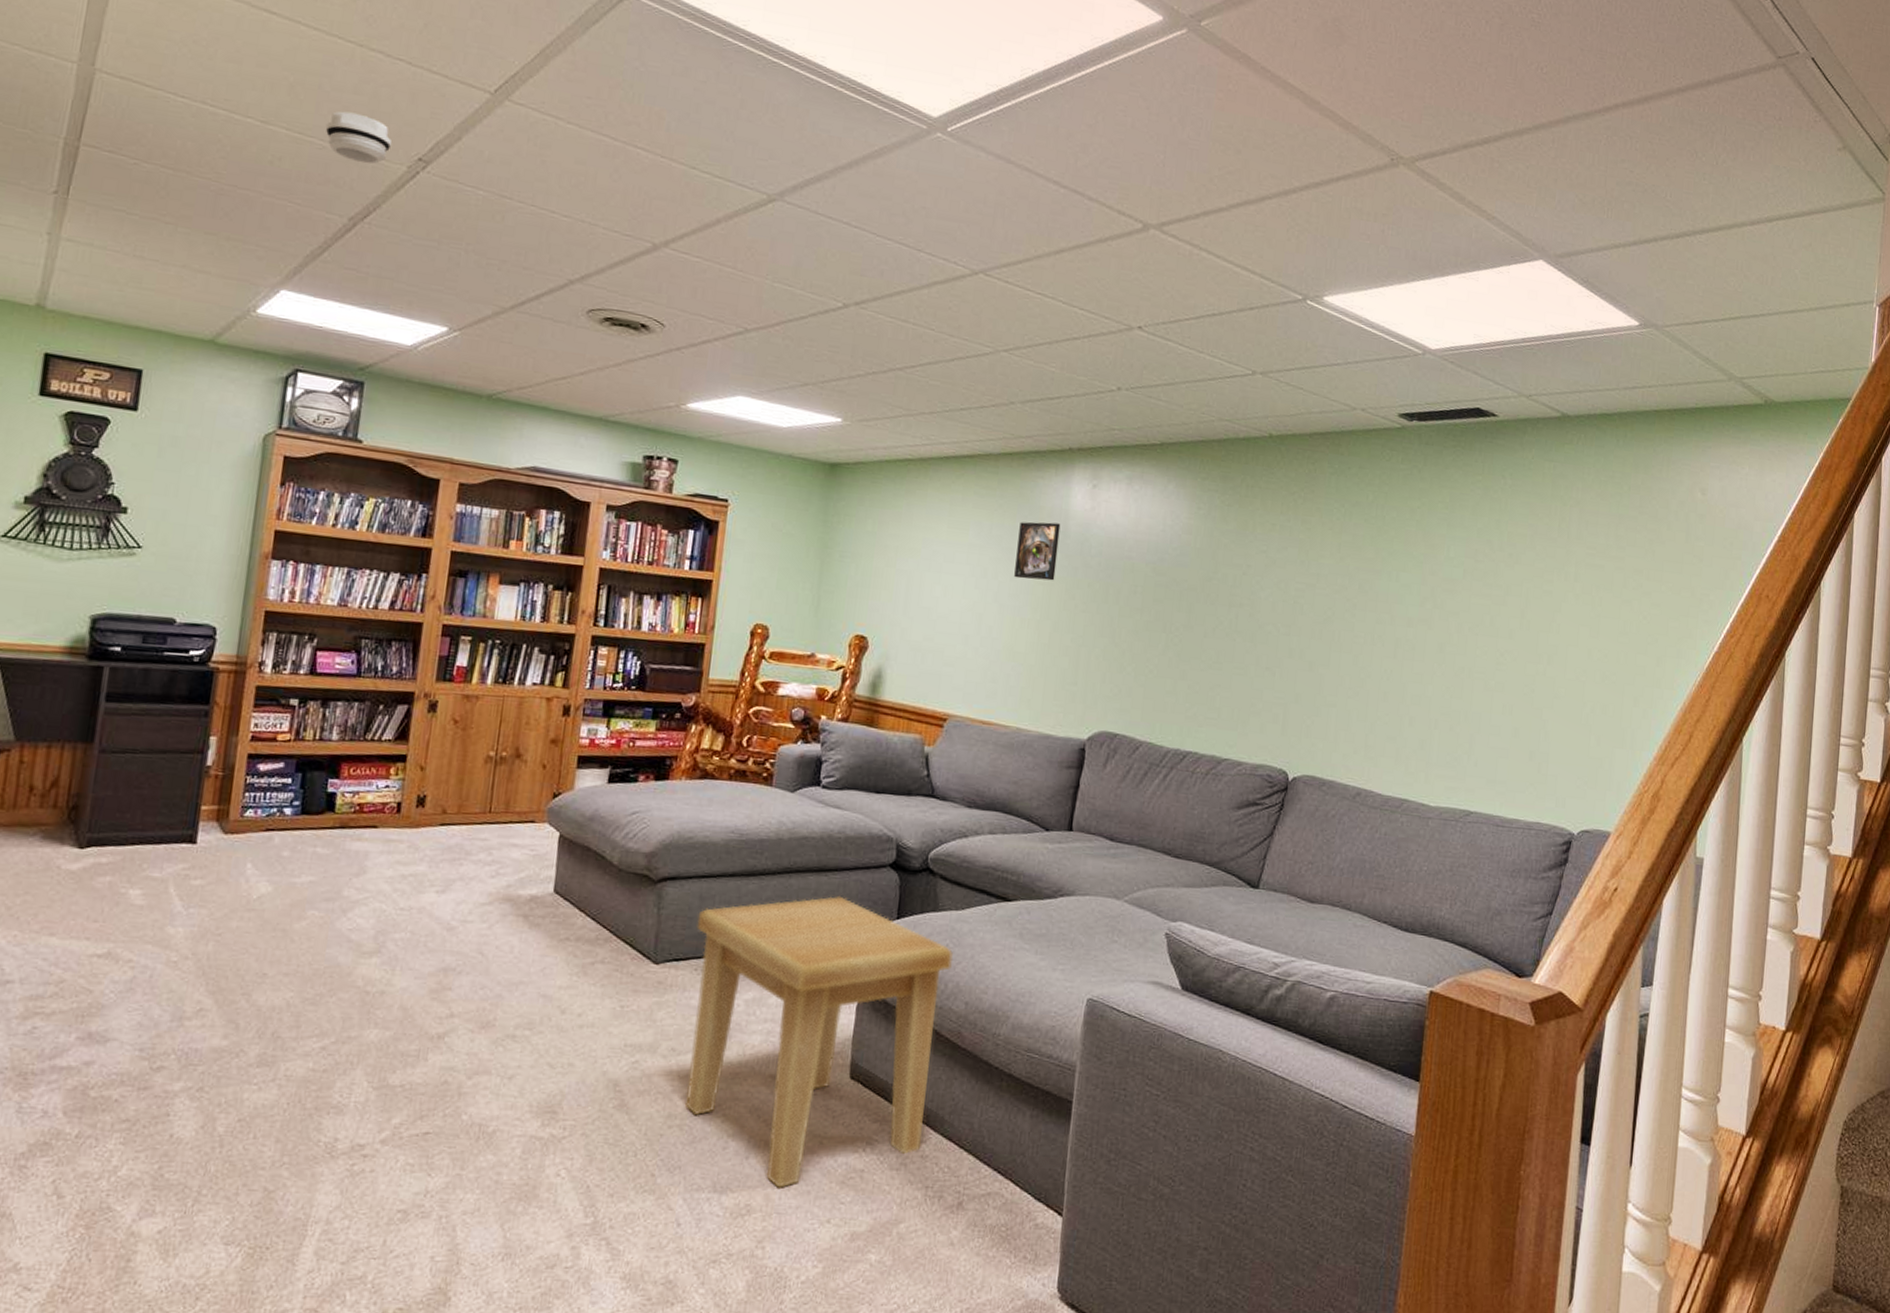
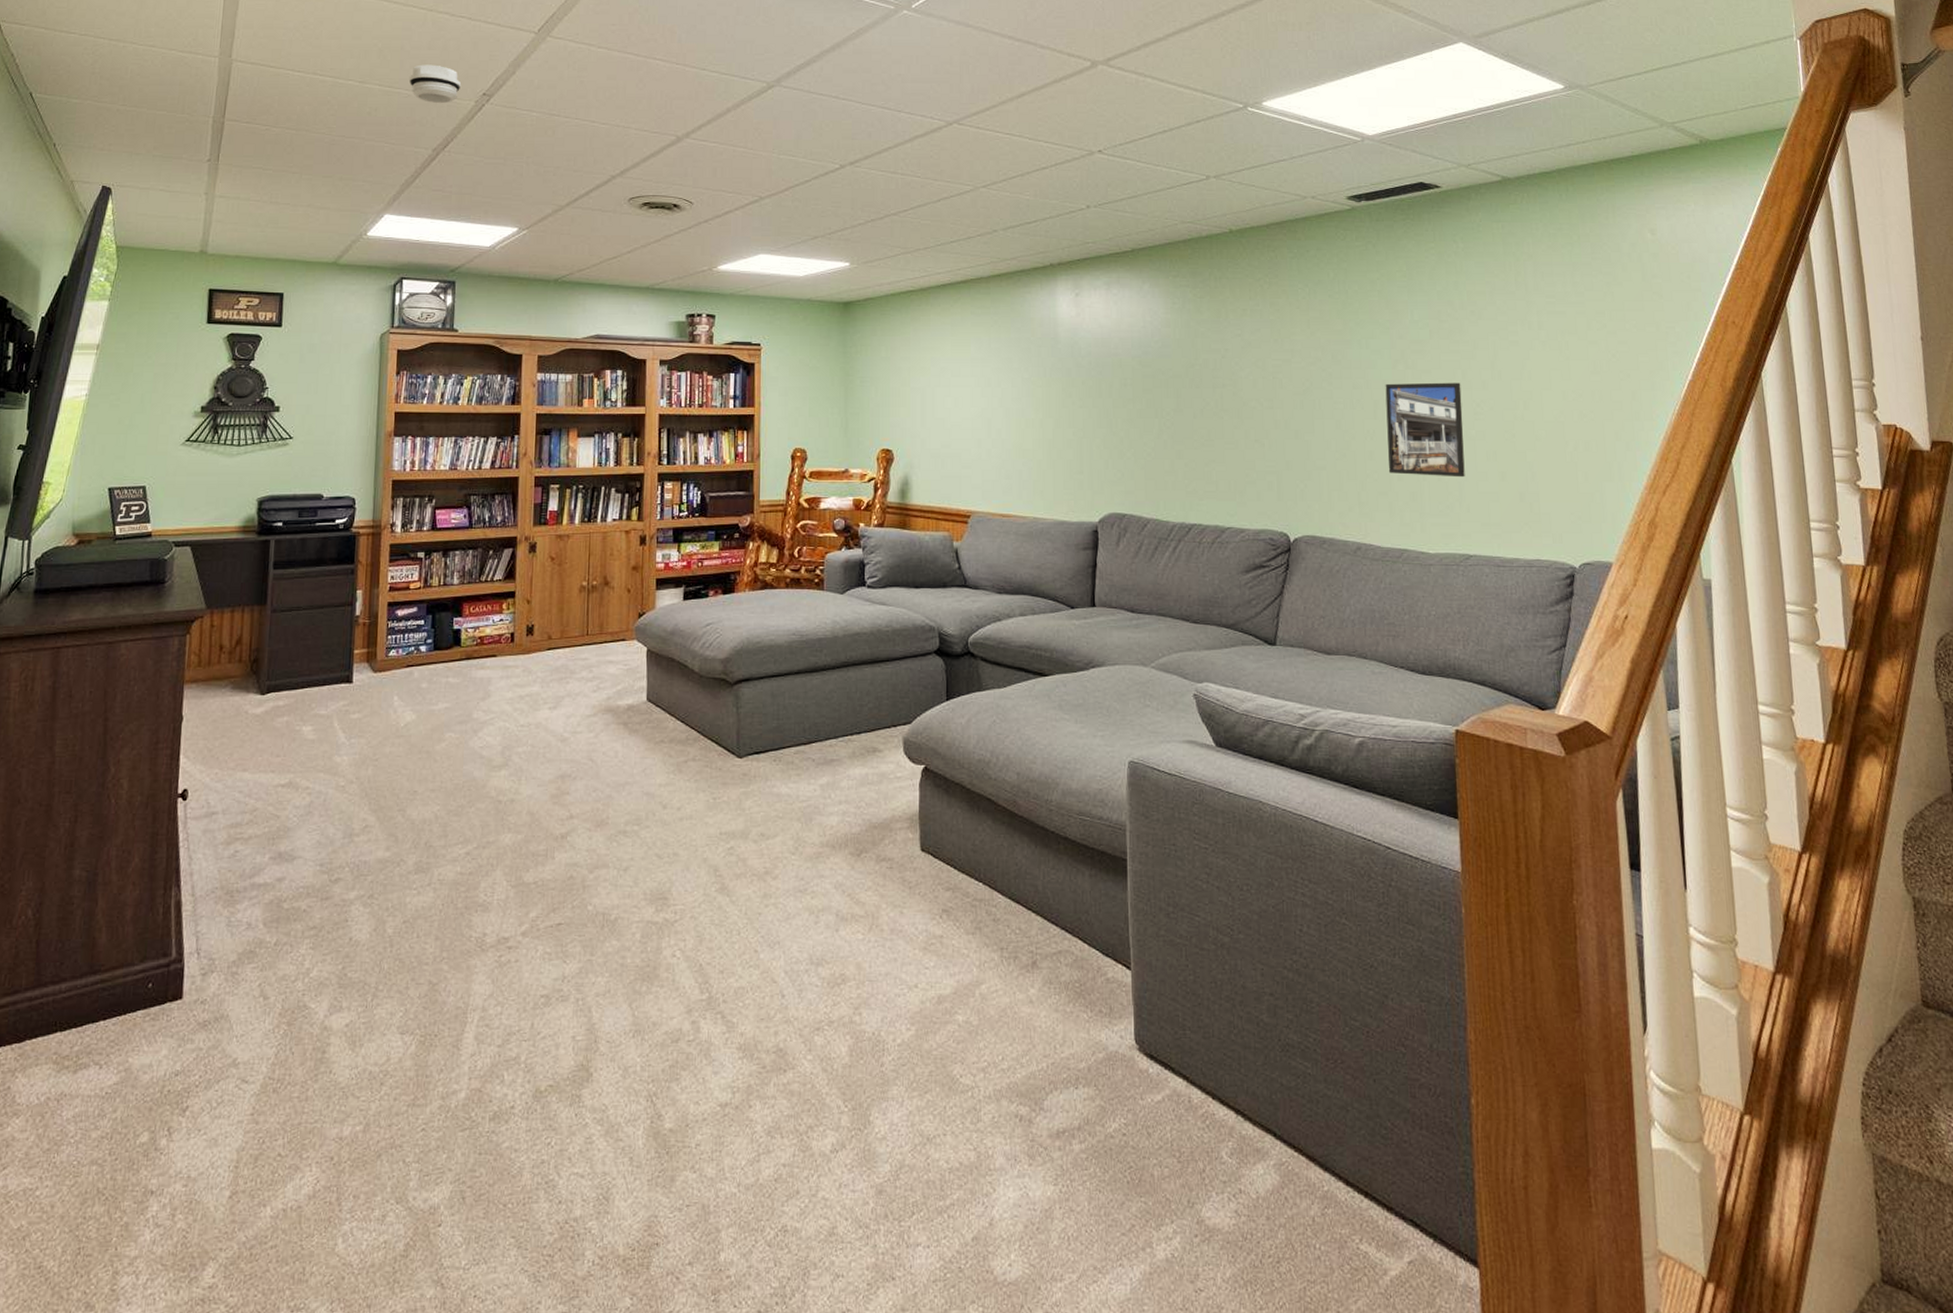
side table: present [685,895,953,1188] -> none [771,683,1000,957]
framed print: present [1014,521,1061,581] -> none [1015,331,1052,384]
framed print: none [1400,621,1488,730] -> present [1385,382,1465,478]

